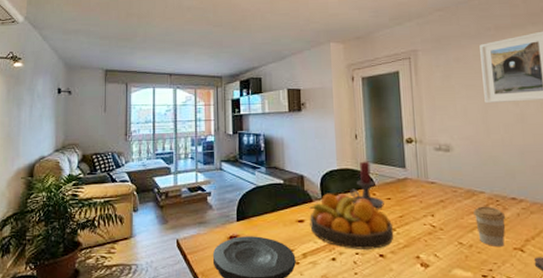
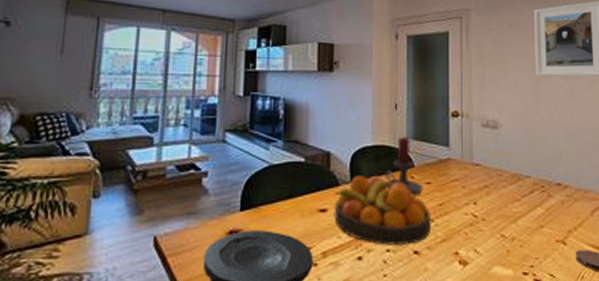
coffee cup: present [473,206,506,248] -> none [518,192,551,240]

